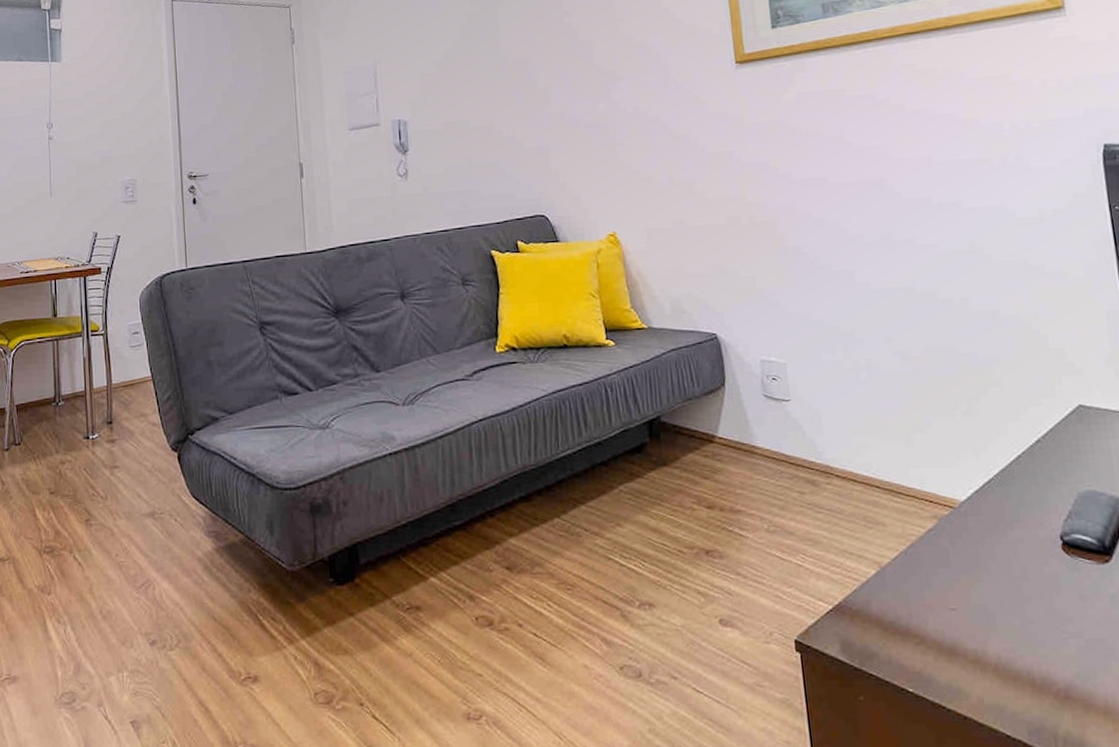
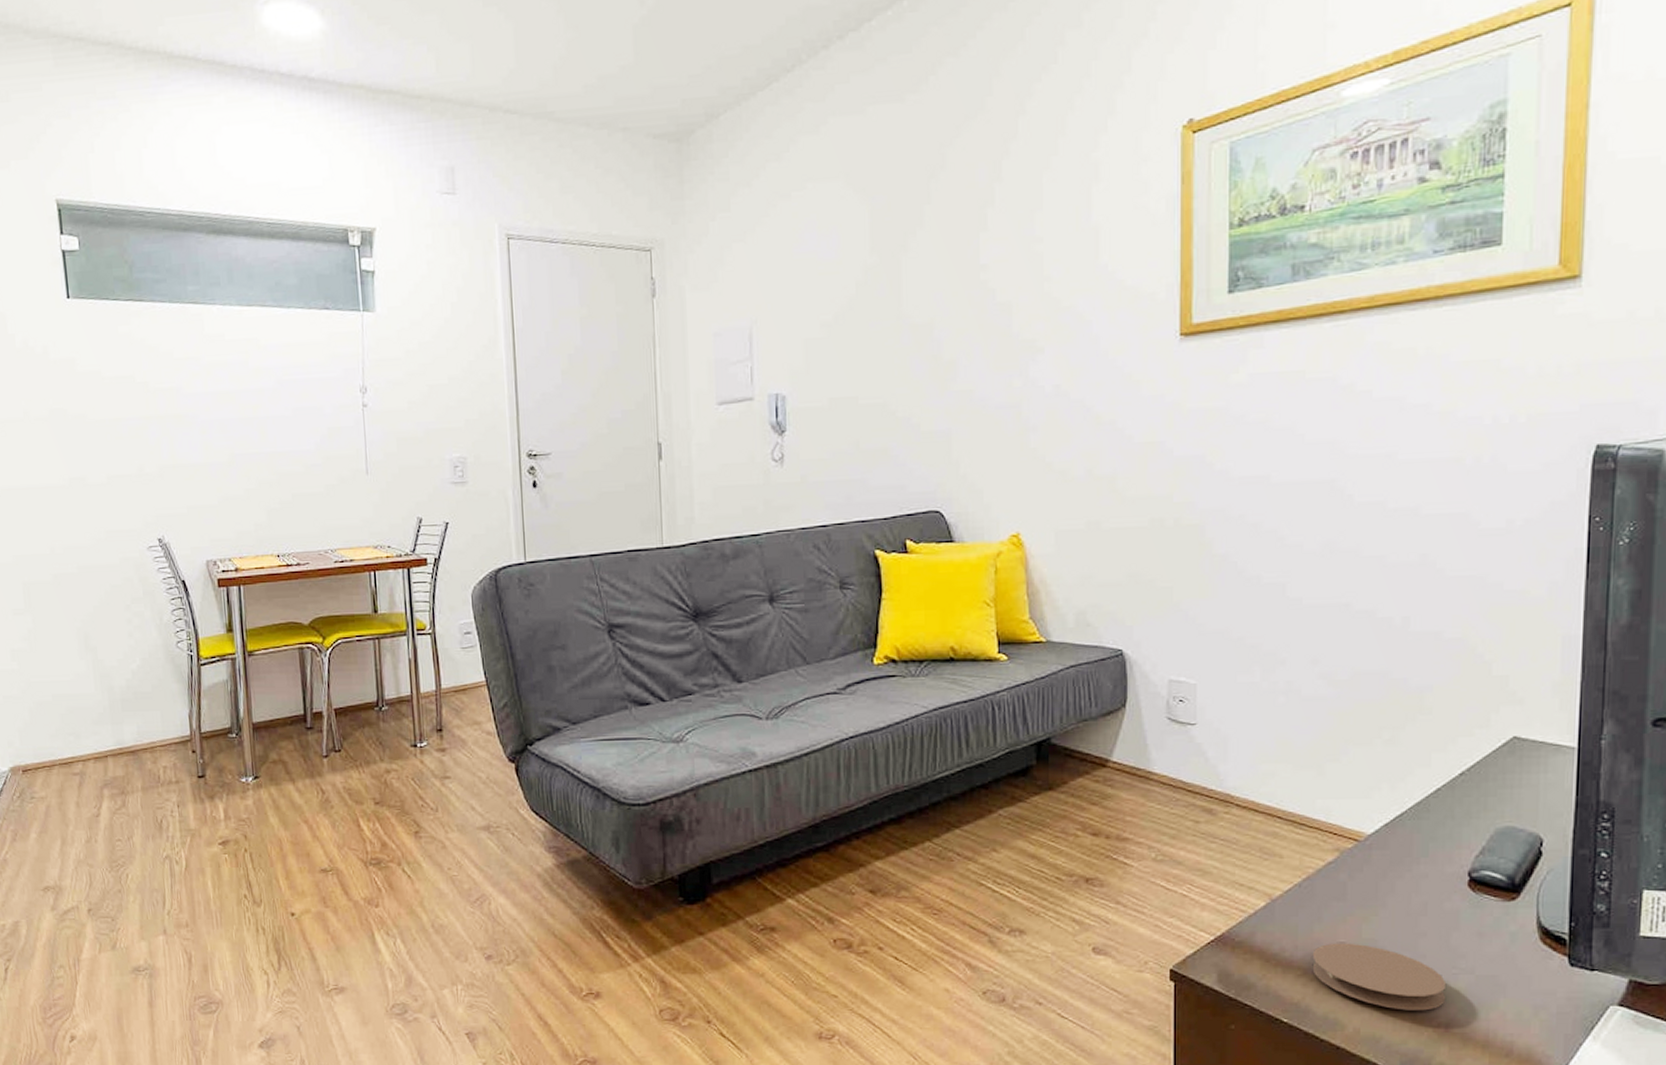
coaster: none [927,609,1061,677] -> present [1312,943,1447,1011]

